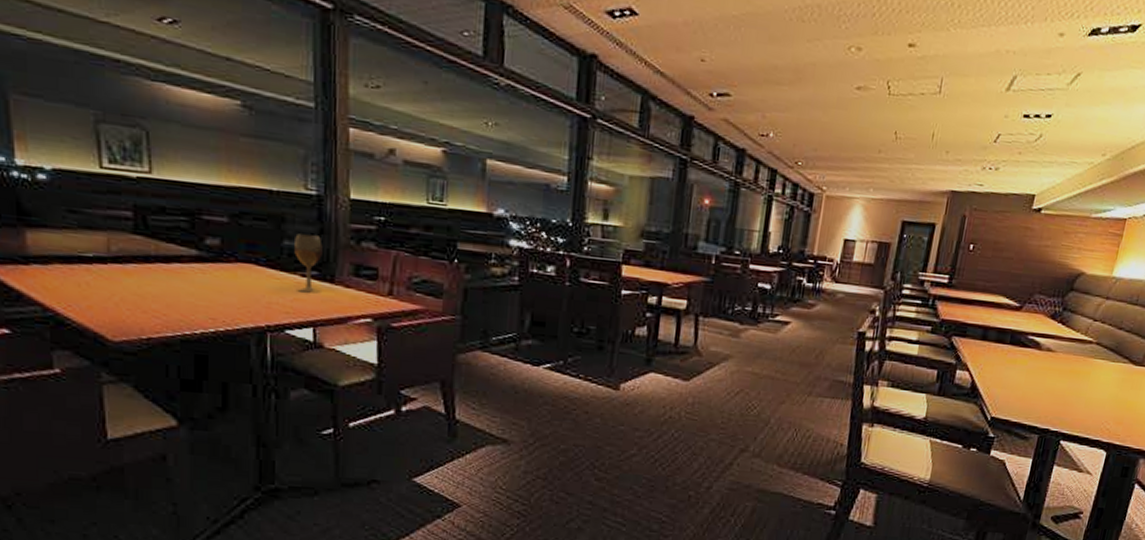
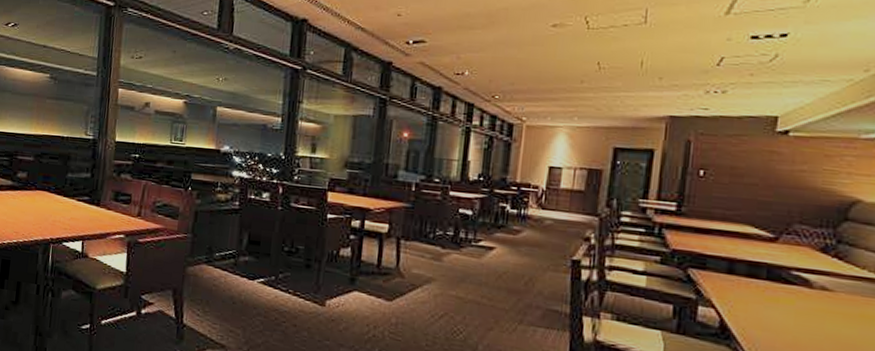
wine glass: present [293,233,323,294] -> none [72,168,94,215]

